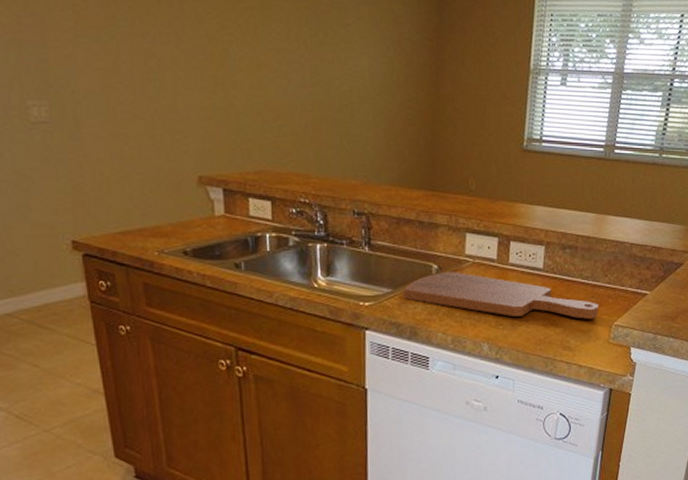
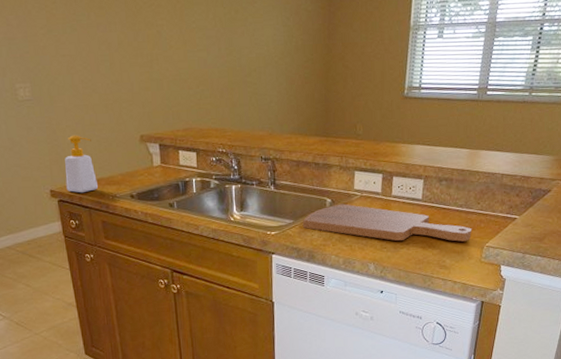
soap bottle: none [94,171,139,246] -> present [65,135,98,193]

